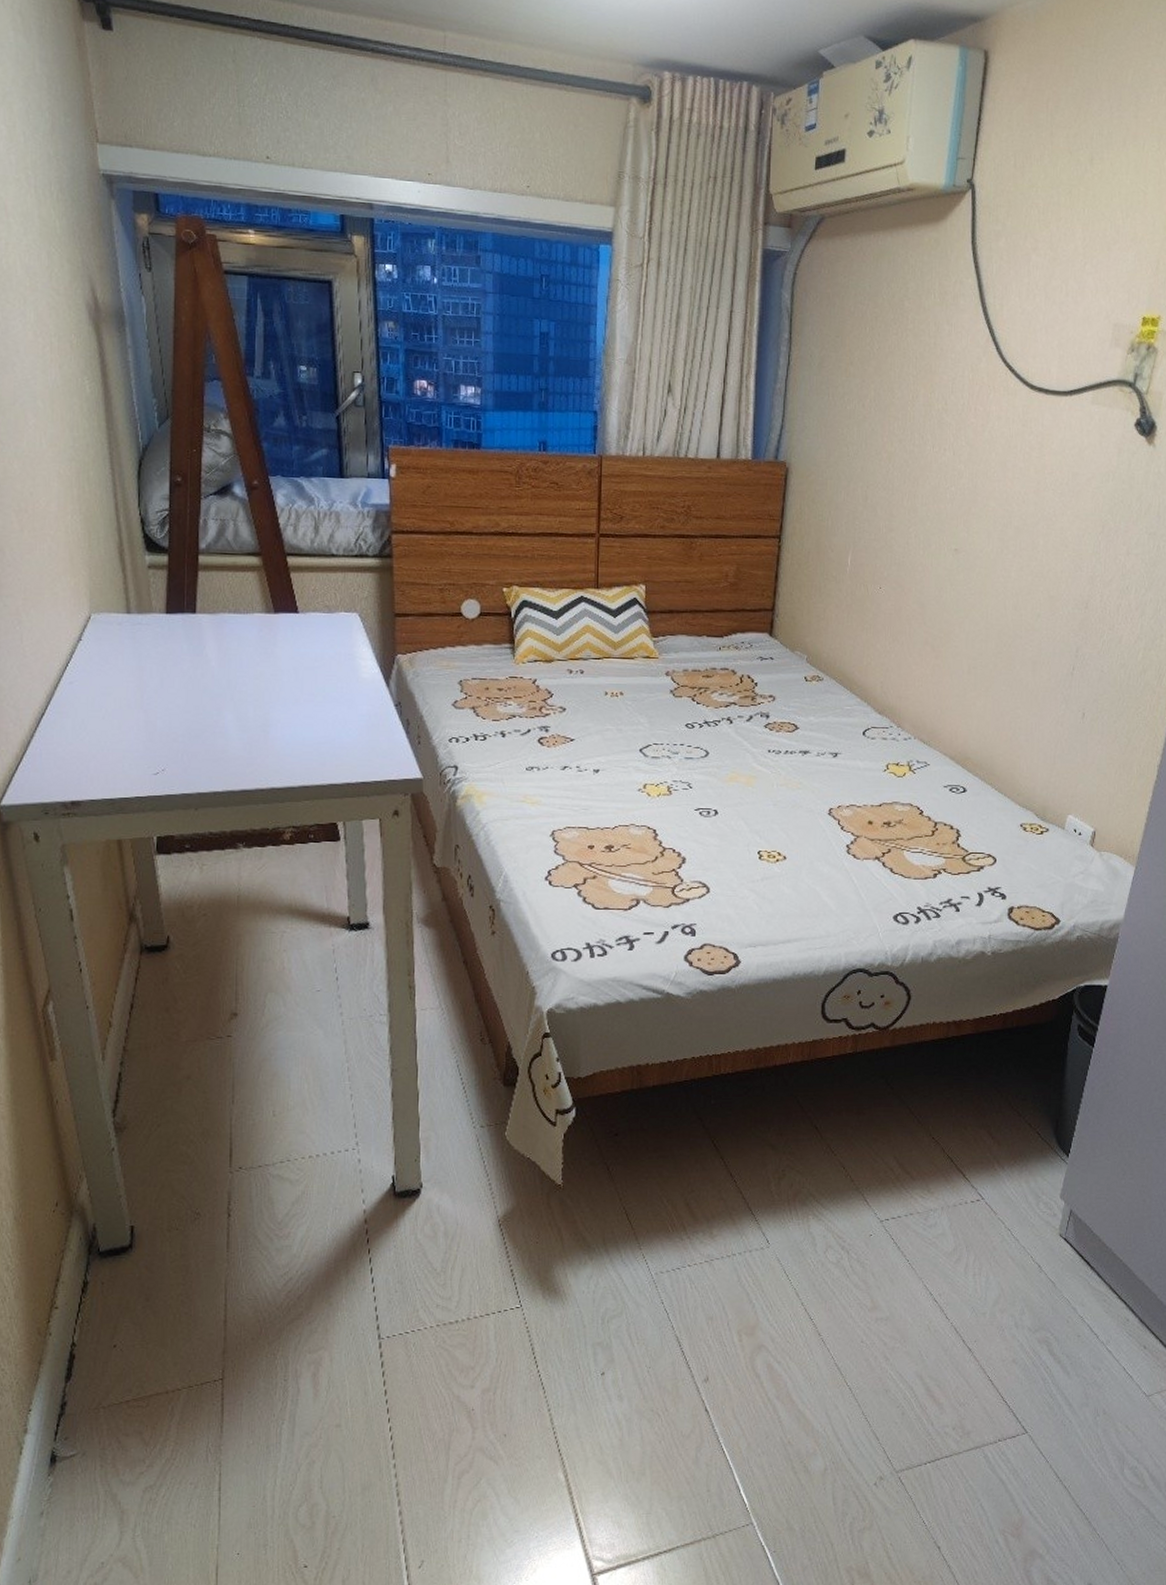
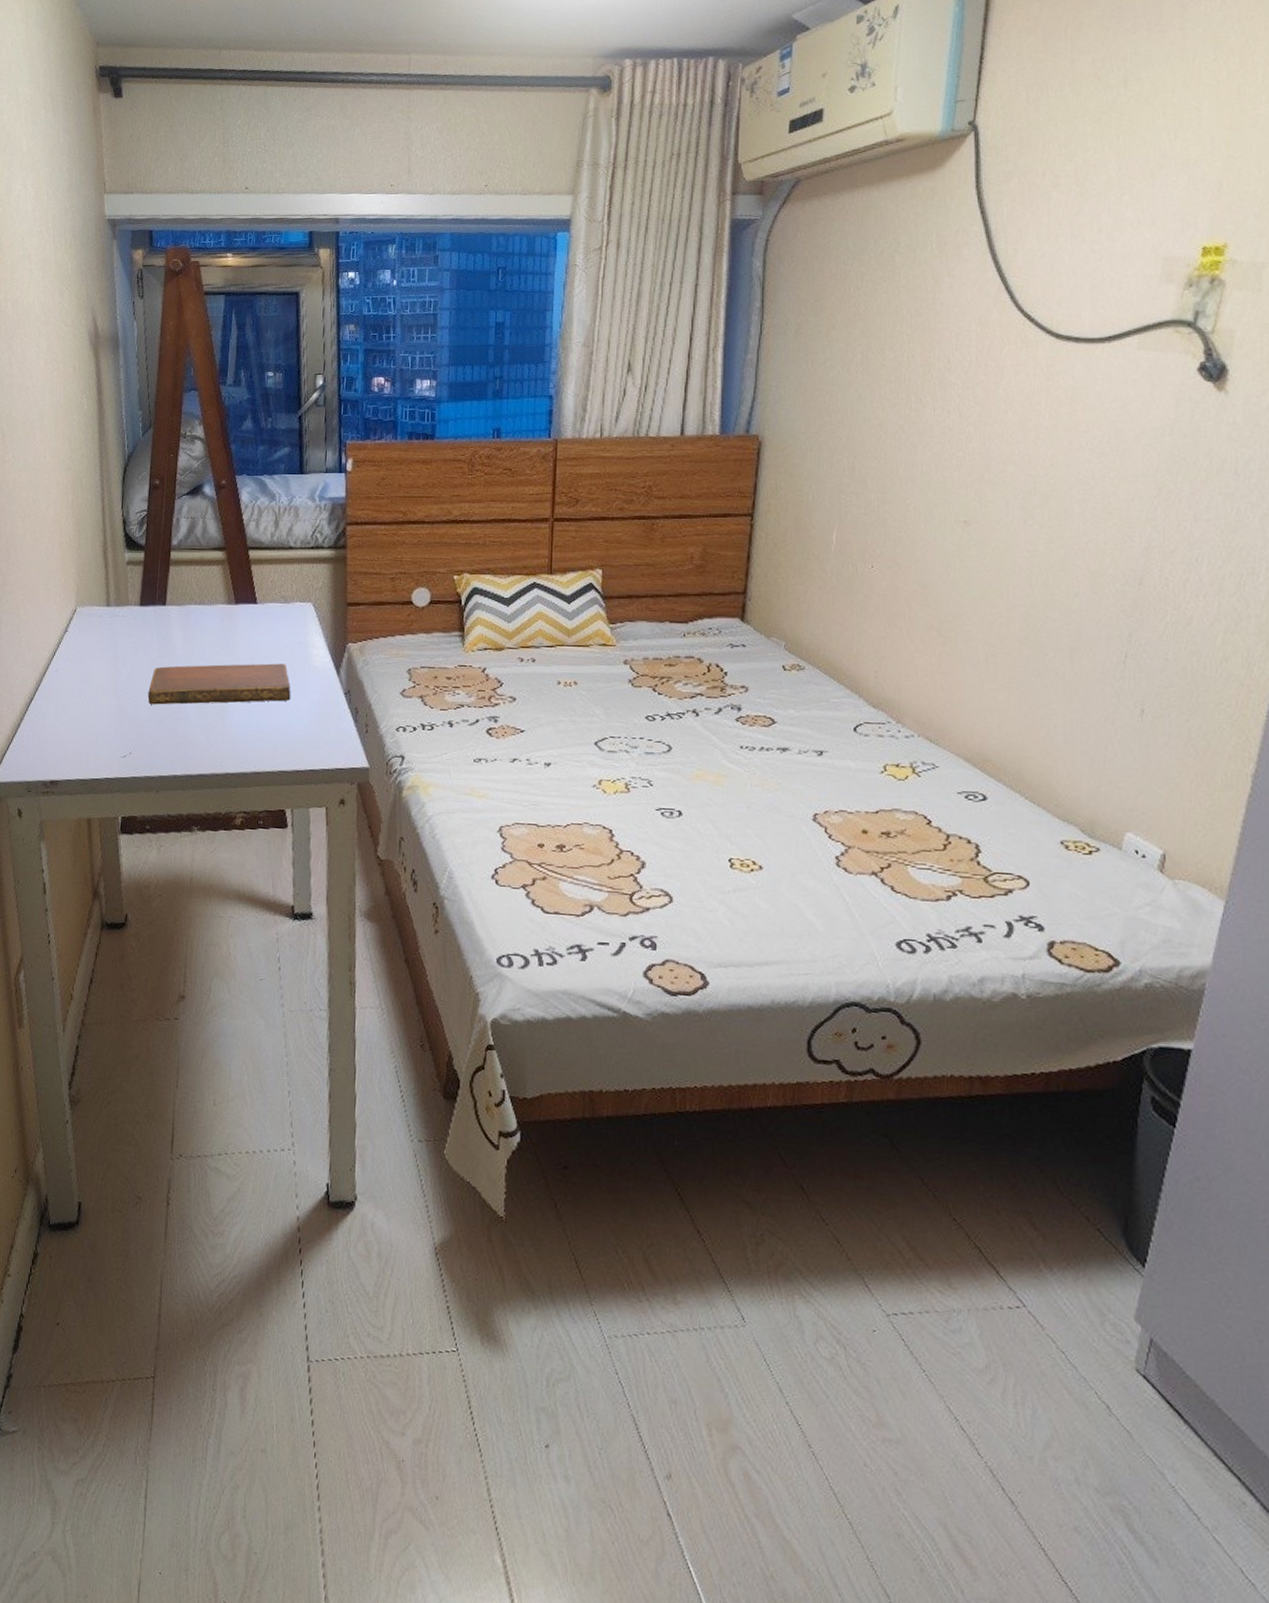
notebook: none [180,675,339,719] -> present [147,663,291,705]

